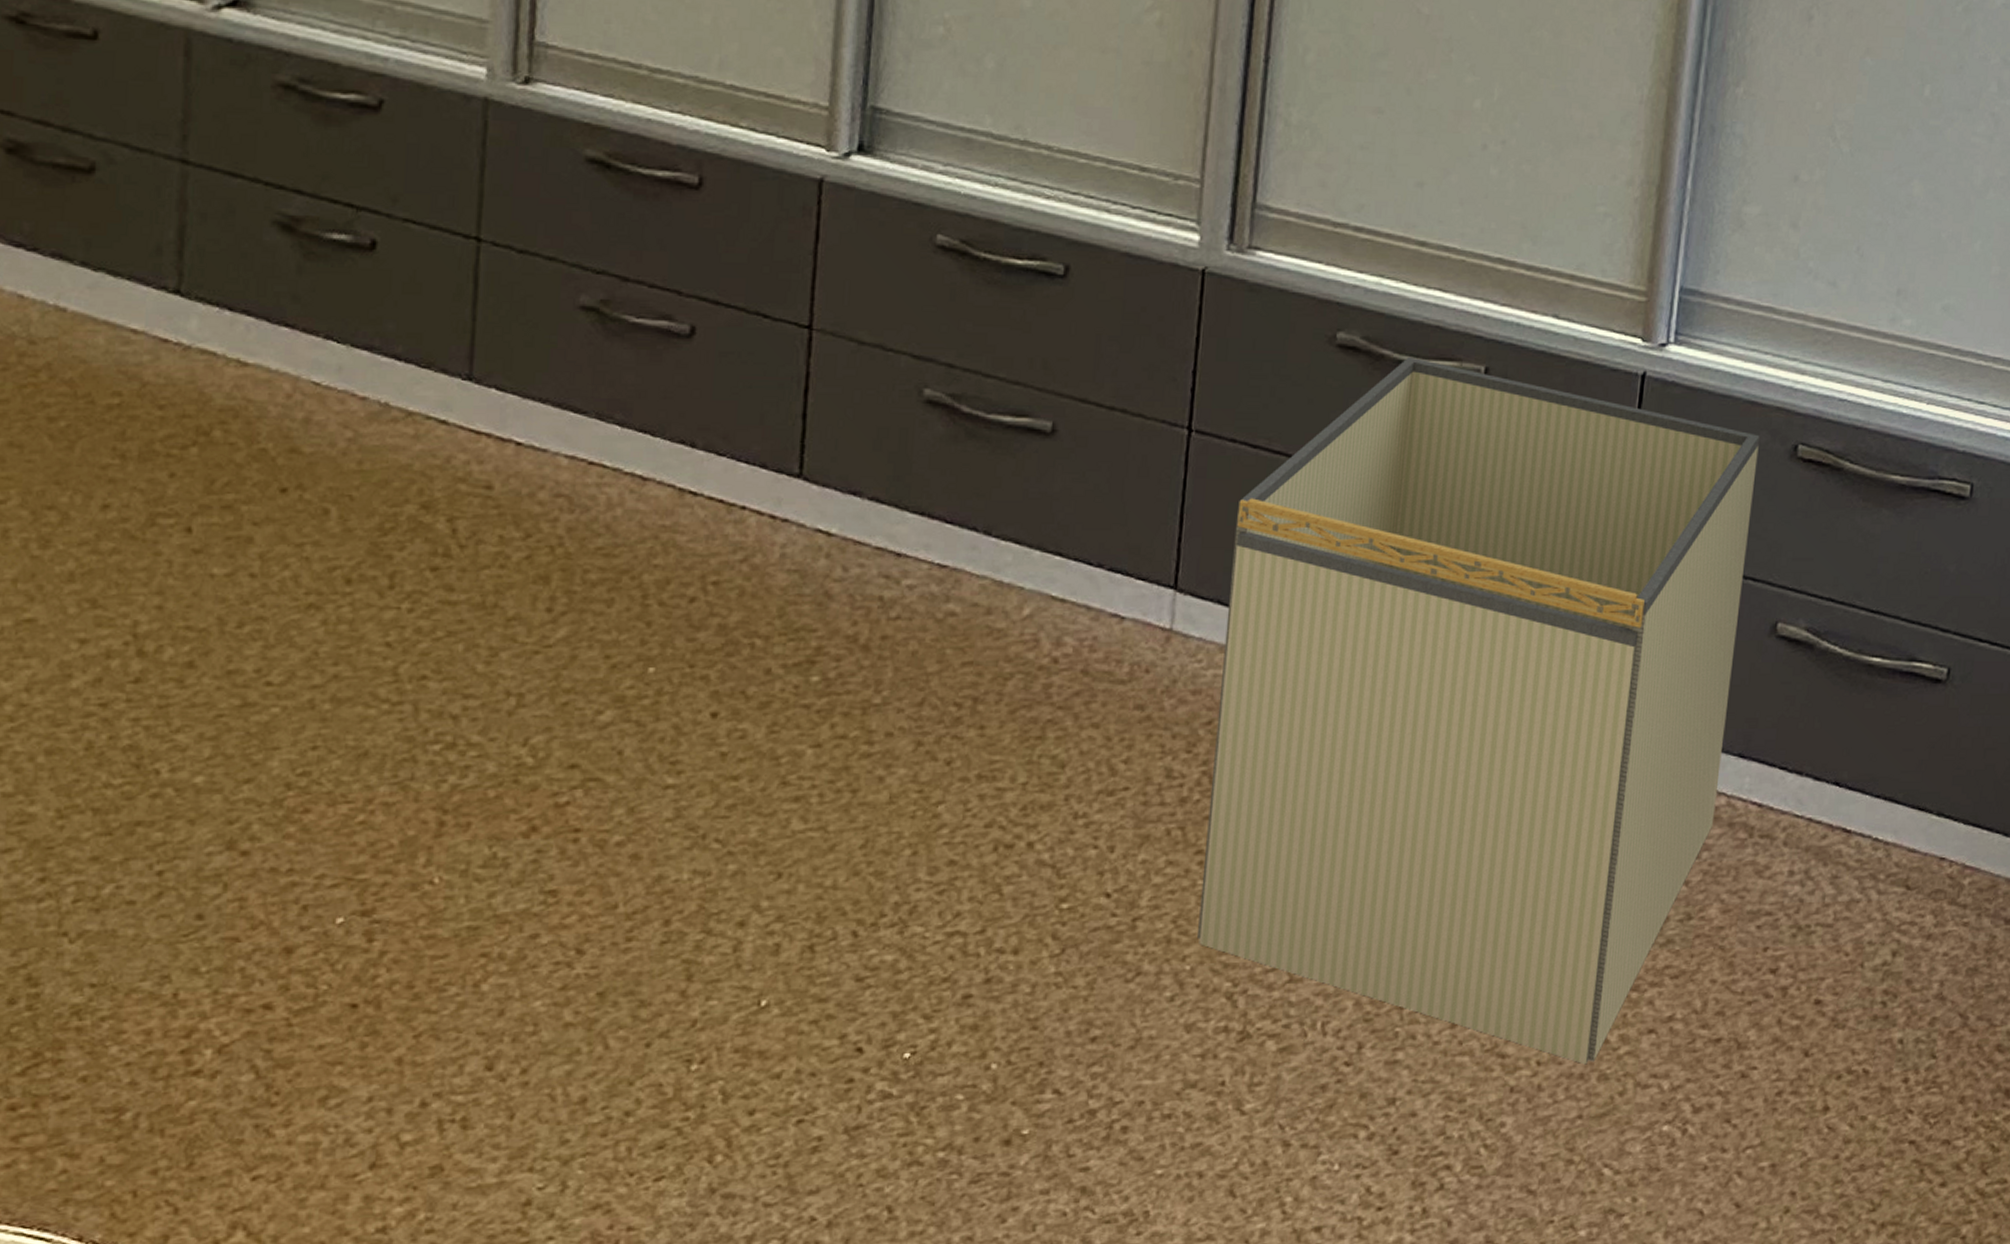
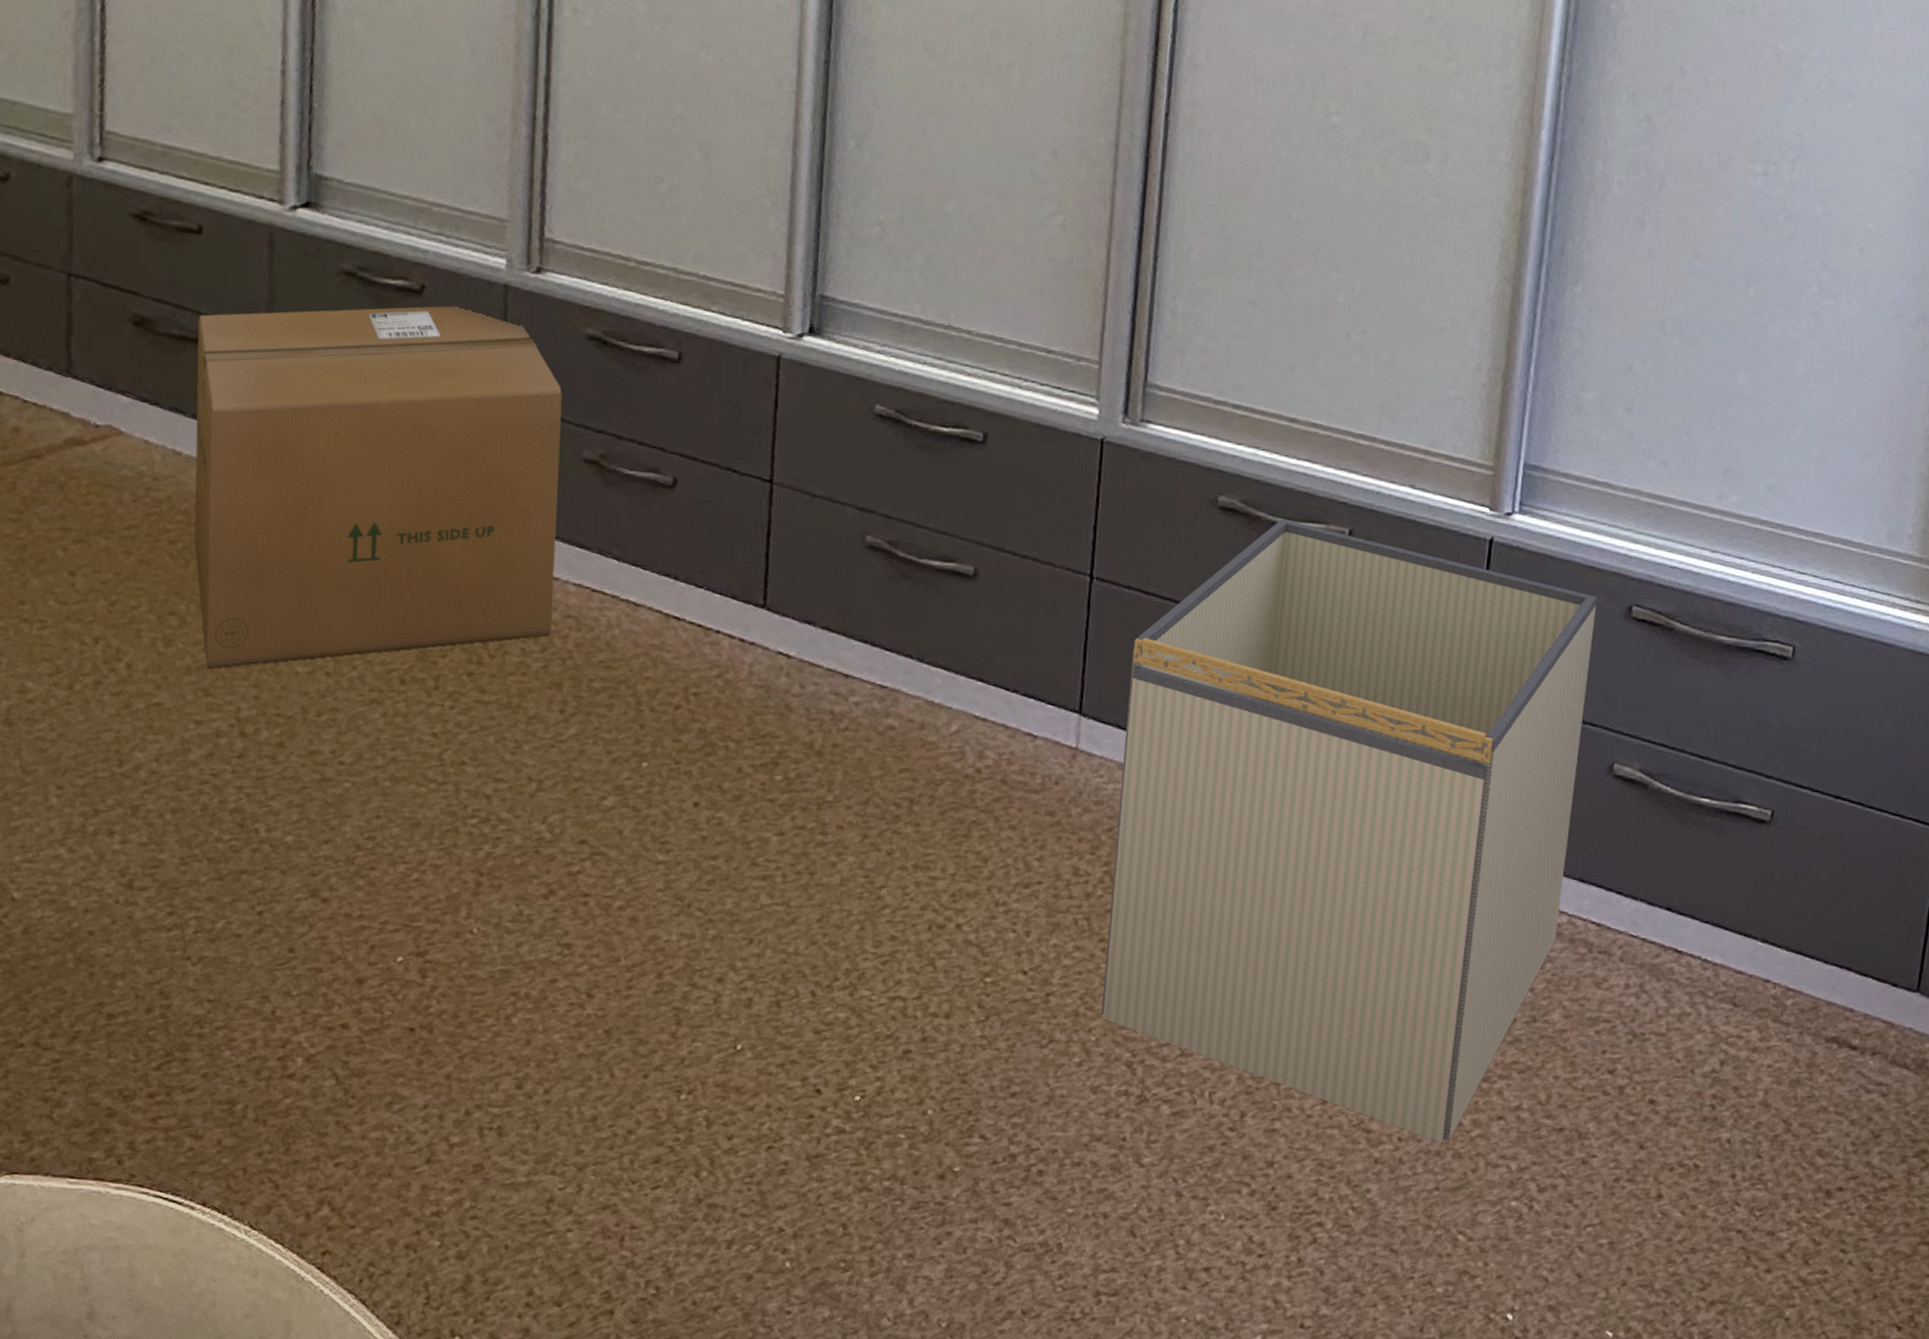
box: none [81,124,554,574] -> present [194,305,562,669]

